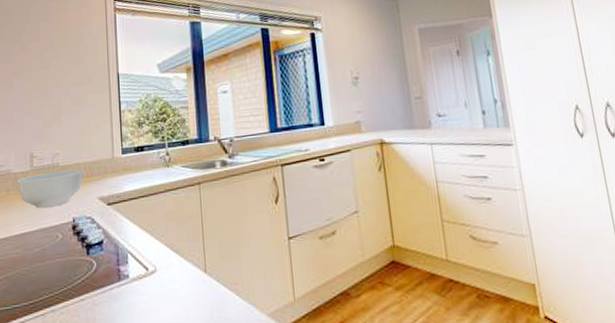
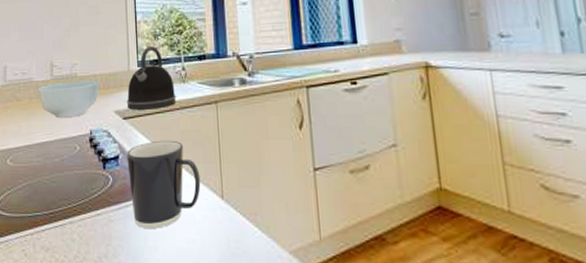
kettle: none [111,133,161,196] -> present [126,45,177,110]
mug: none [111,221,185,308] -> present [127,140,201,228]

